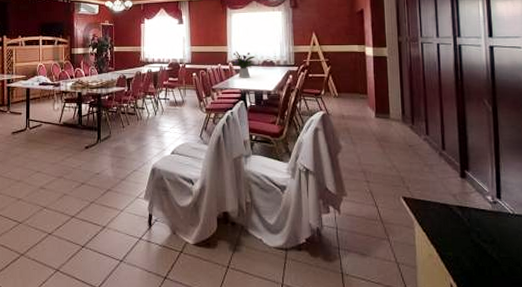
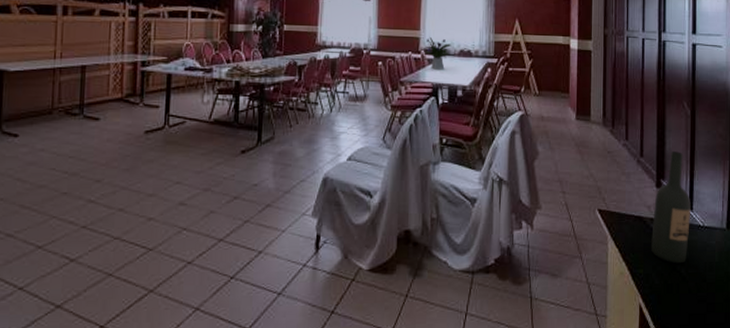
wine bottle: none [459,145,499,248] -> present [651,152,691,264]

